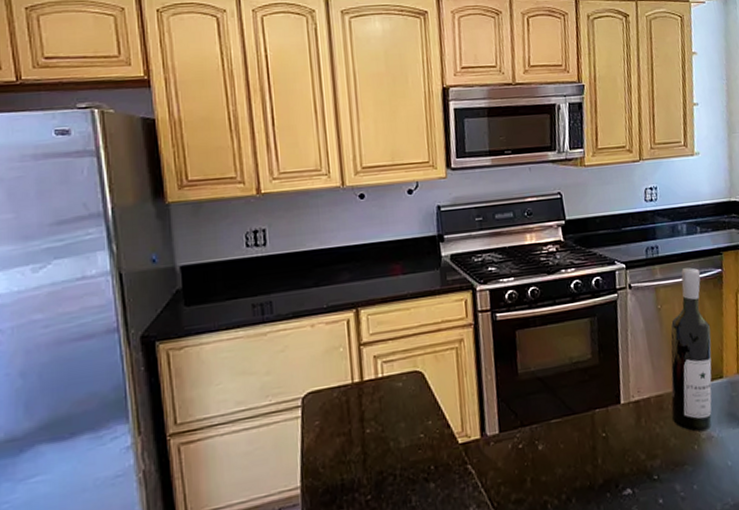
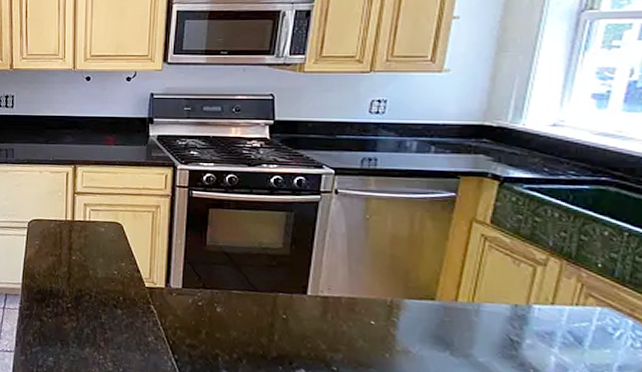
bottle: present [671,267,712,432] -> none [362,185,430,344]

